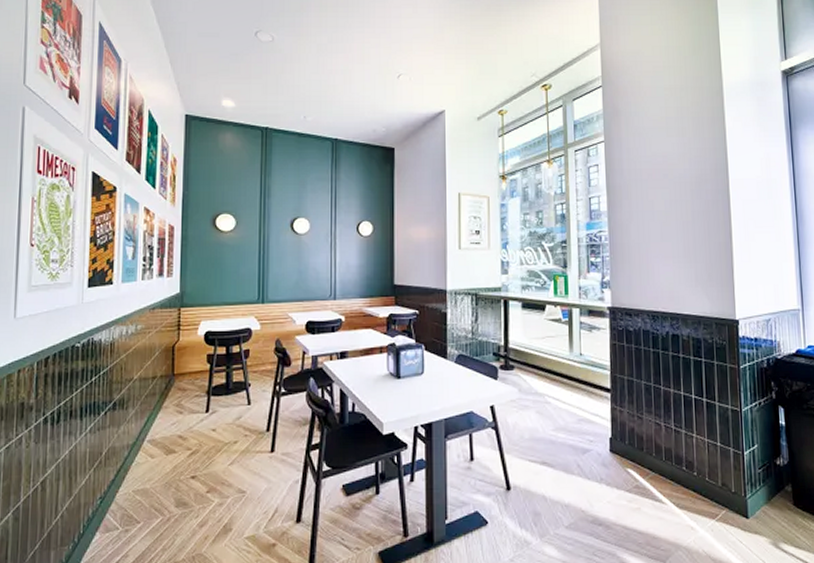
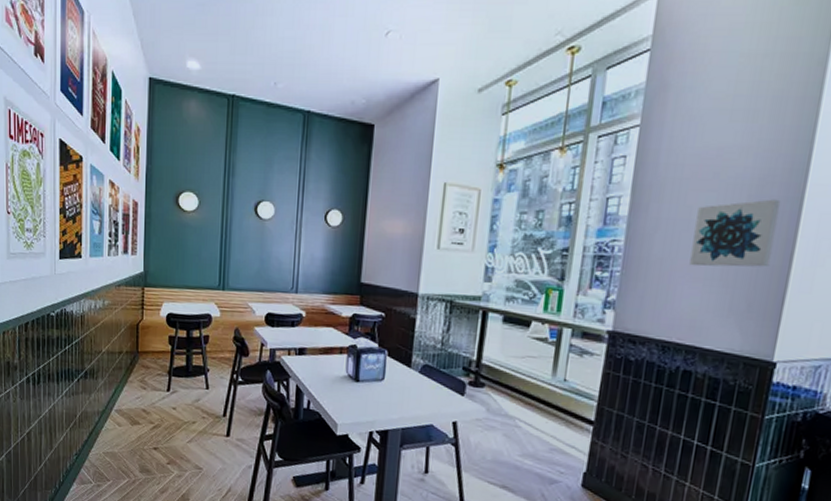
wall art: none [658,192,717,248] -> present [689,199,781,268]

